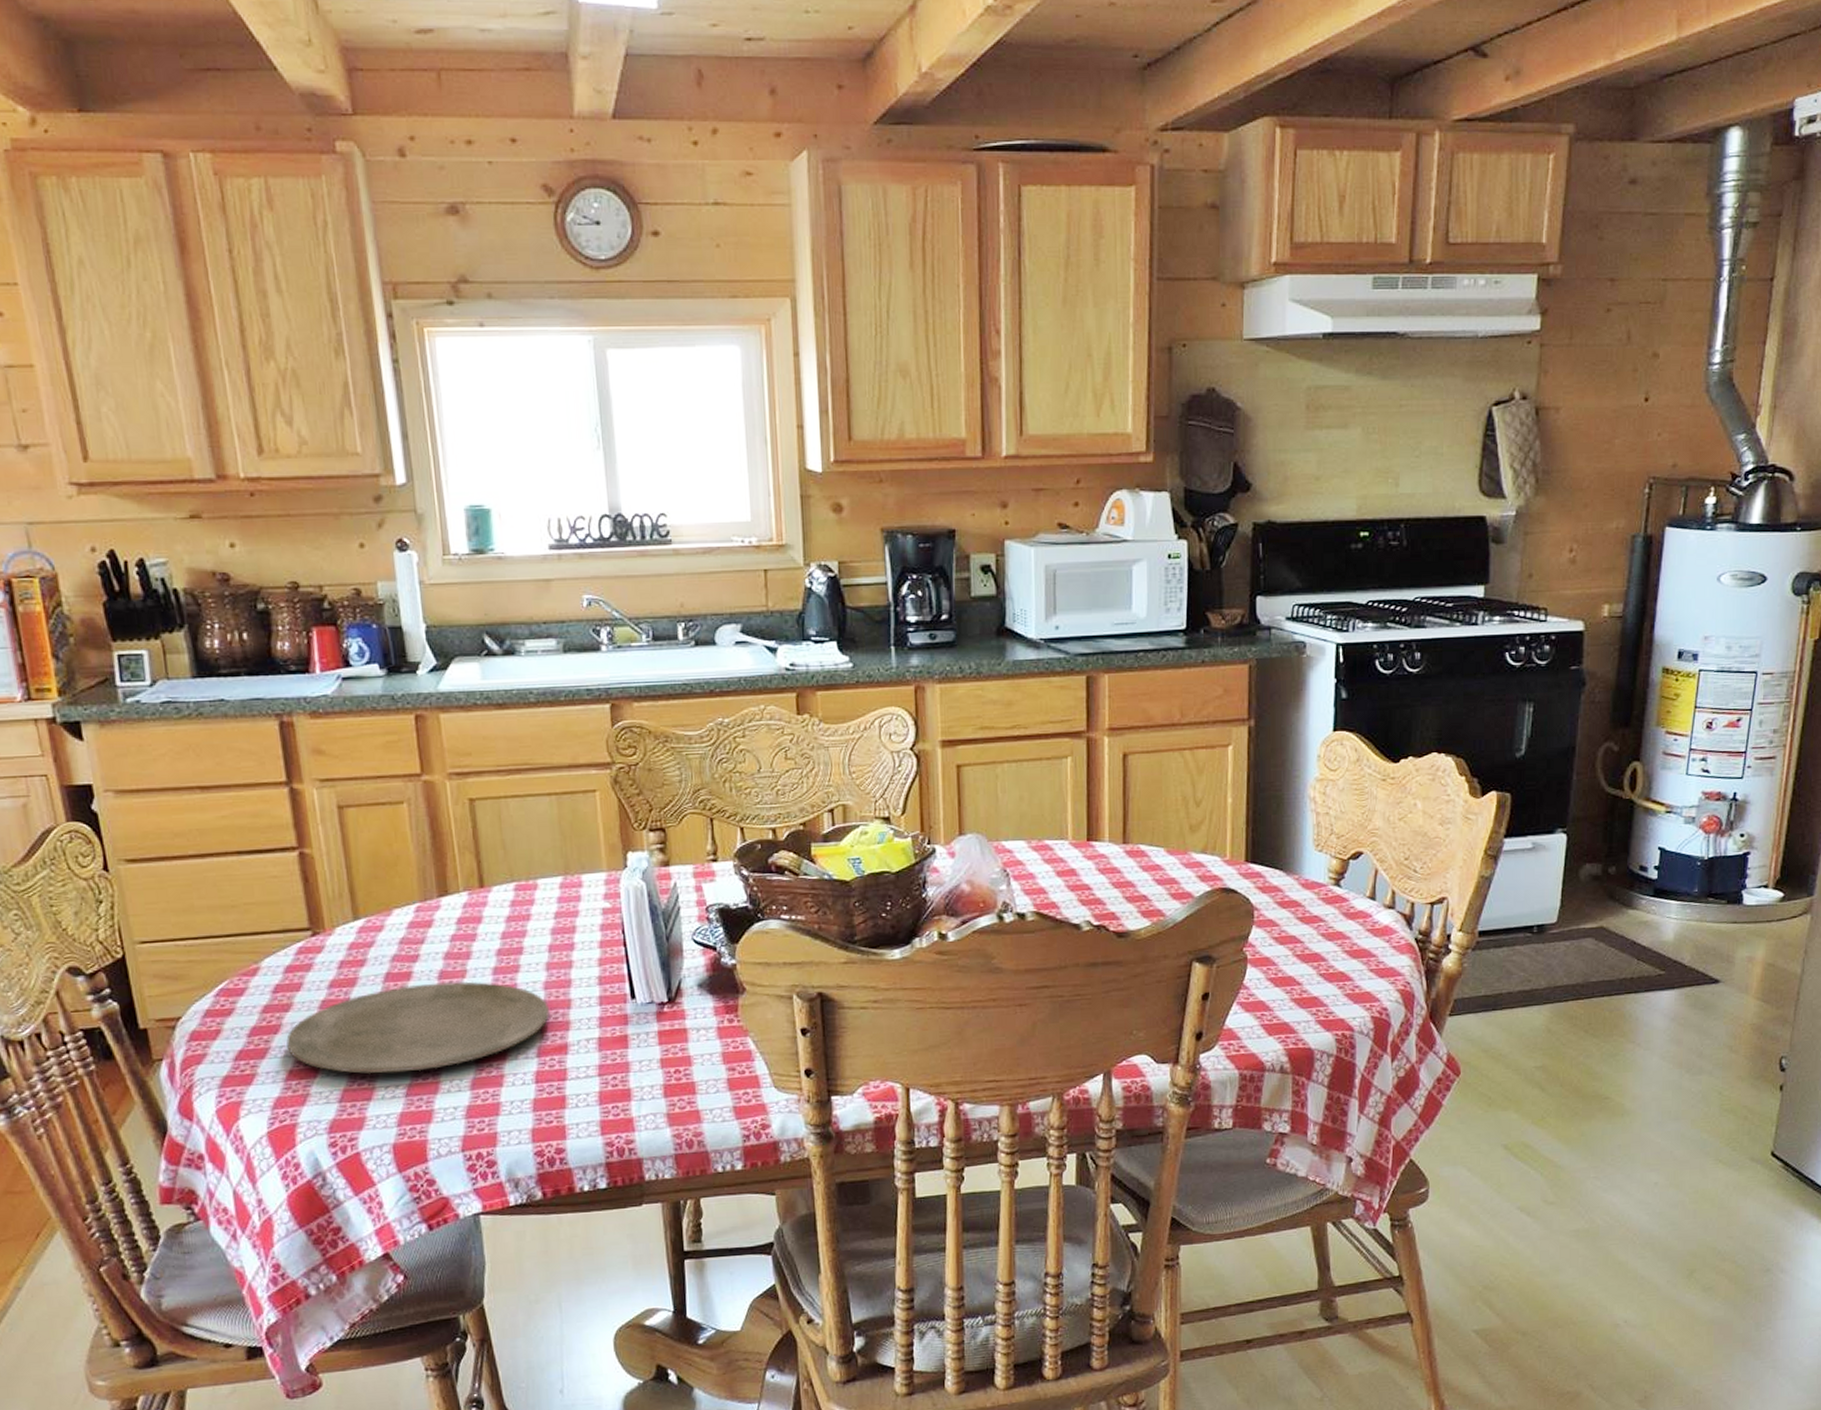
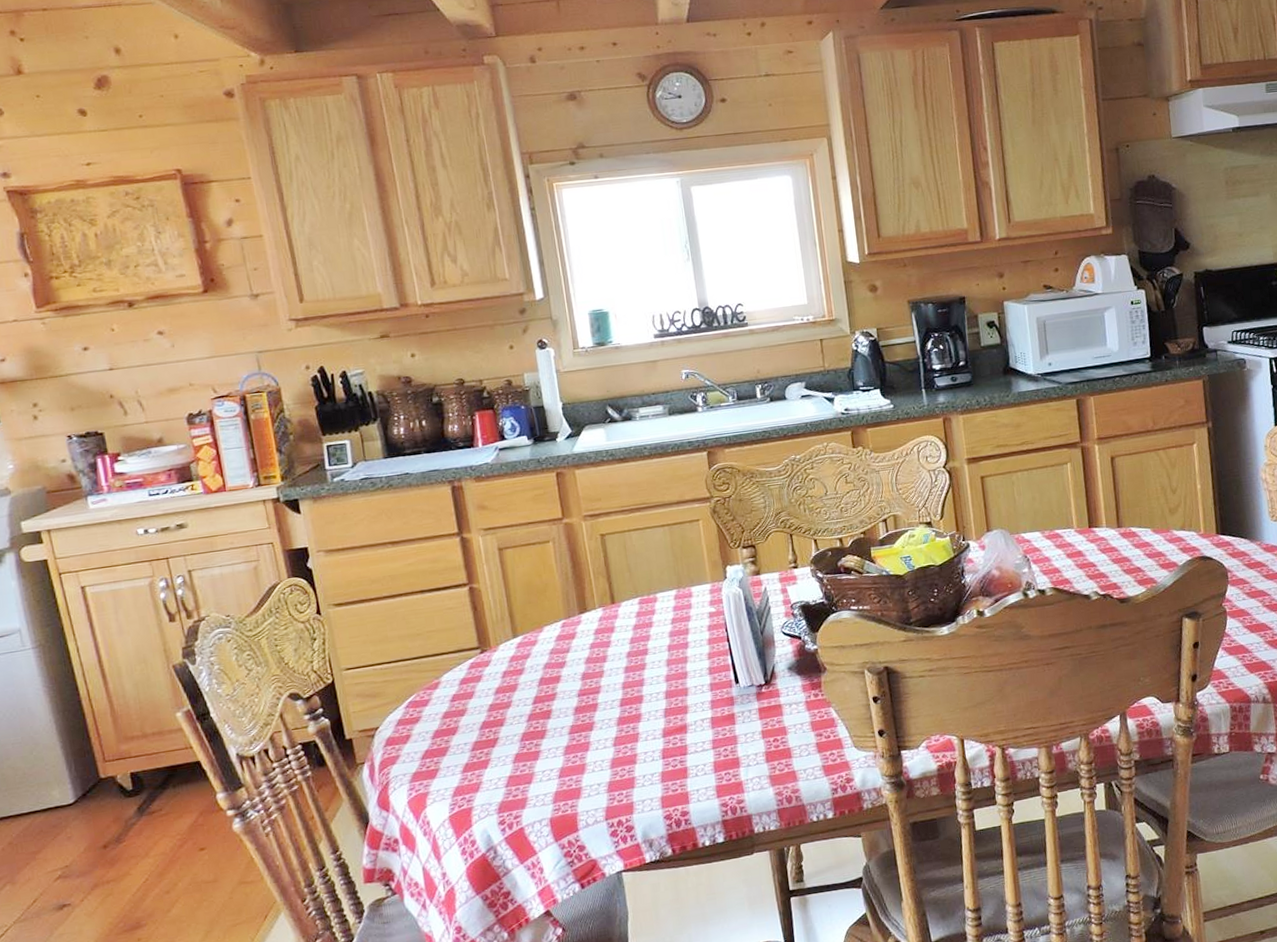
plate: present [286,981,550,1074] -> none [462,679,671,762]

